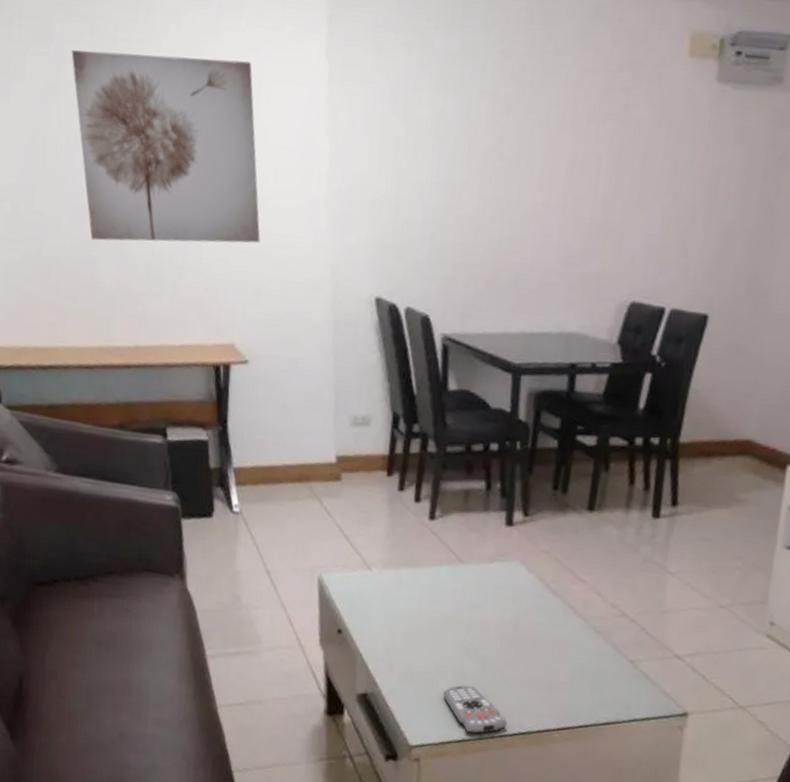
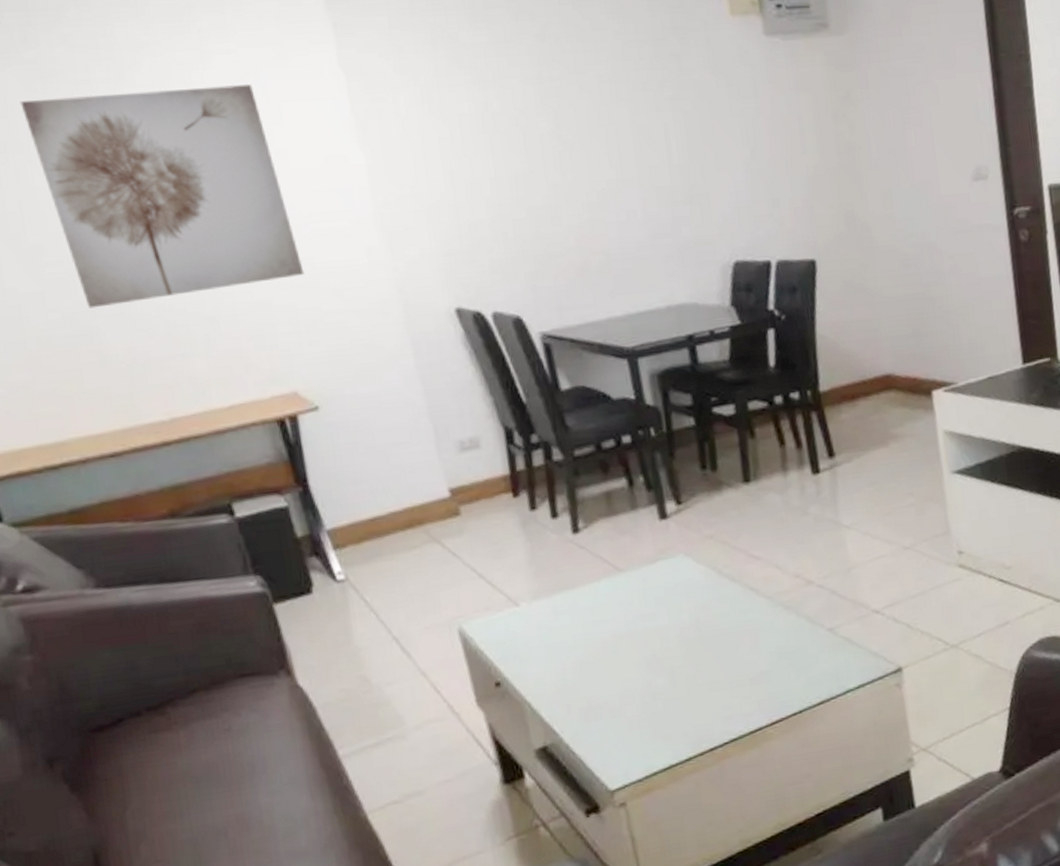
remote control: present [443,685,507,734] -> none [635,703,715,758]

